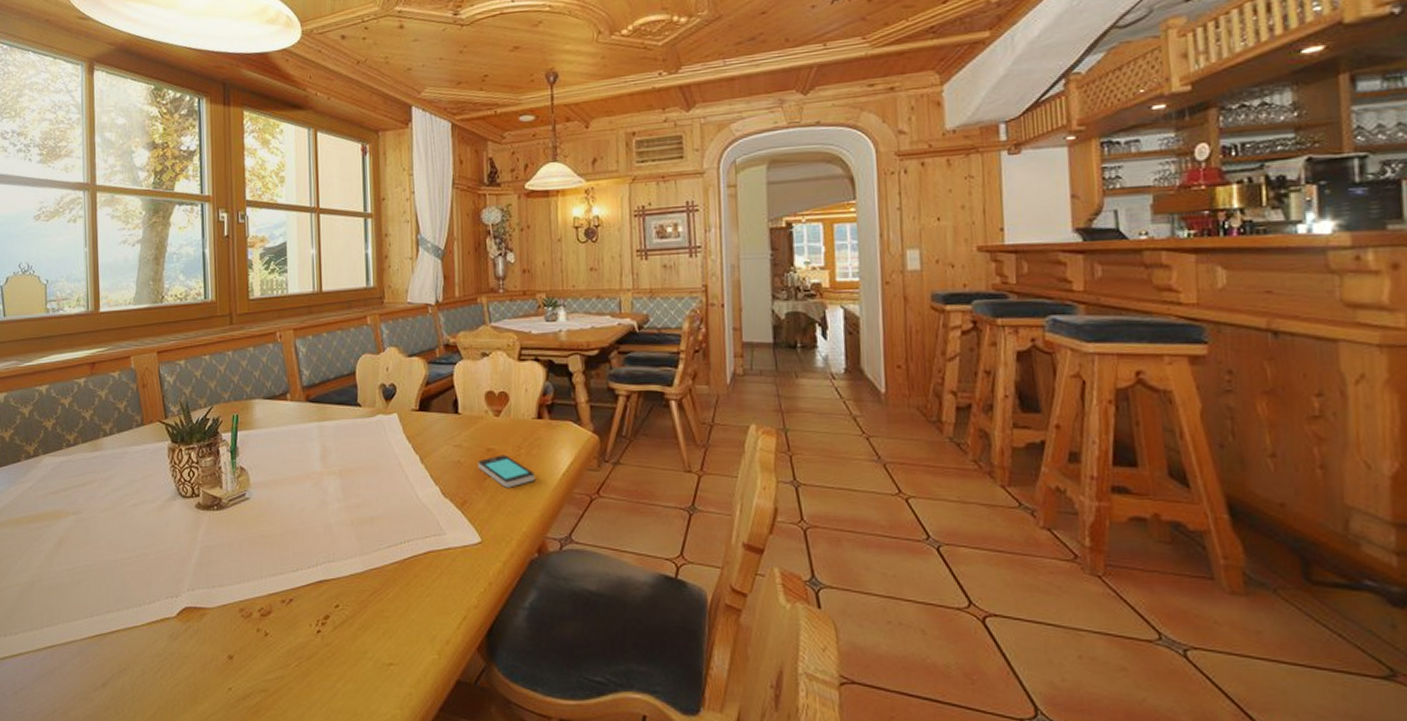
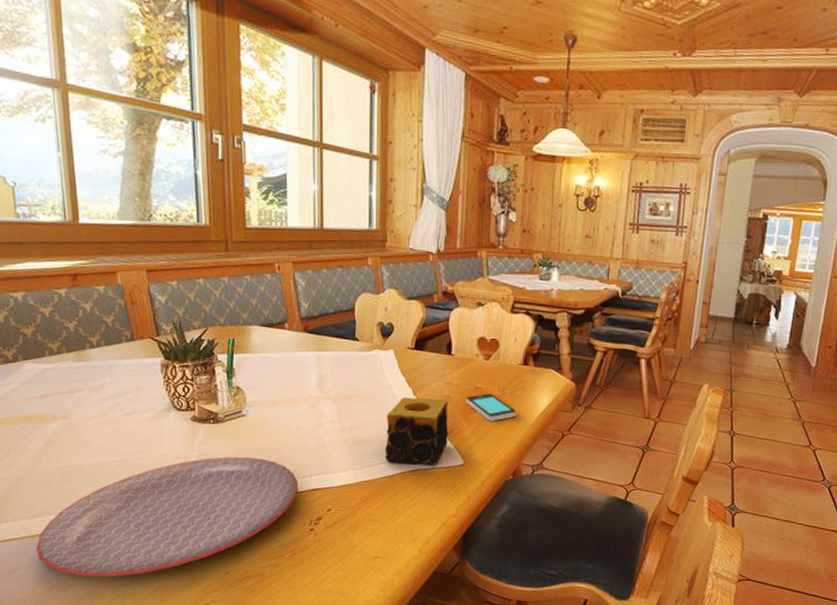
plate: none [42,546,304,699] -> present [36,456,299,578]
candle: none [394,466,462,545] -> present [386,397,449,465]

